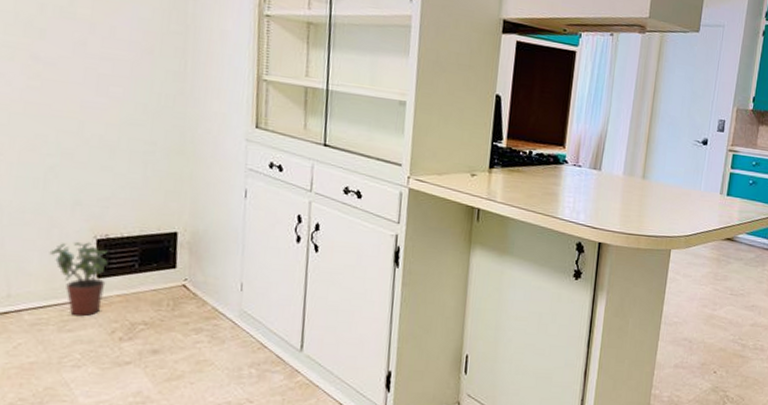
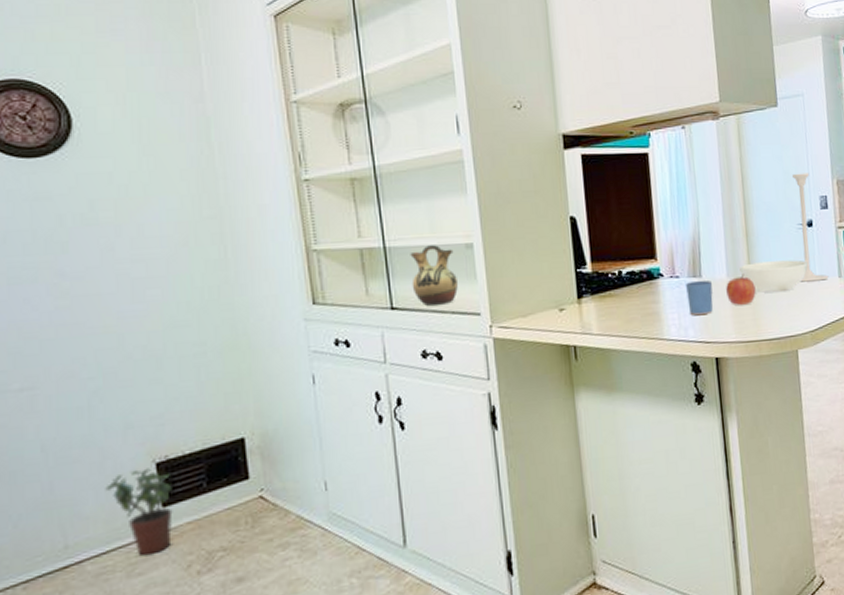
ceramic pitcher: none [345,95,388,151] -> present [410,245,459,307]
mug: none [584,172,609,204] -> present [686,280,714,316]
fruit: none [619,174,646,203] -> present [726,274,756,306]
bowl: none [635,166,696,198] -> present [739,260,808,294]
candlestick: none [687,95,714,194] -> present [792,173,829,282]

